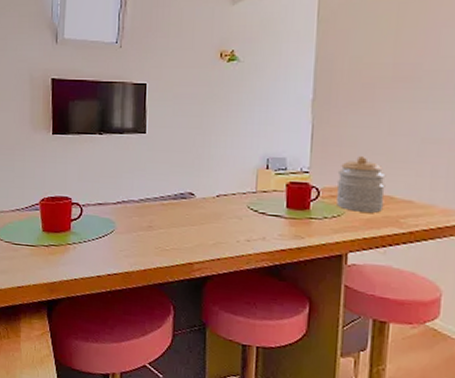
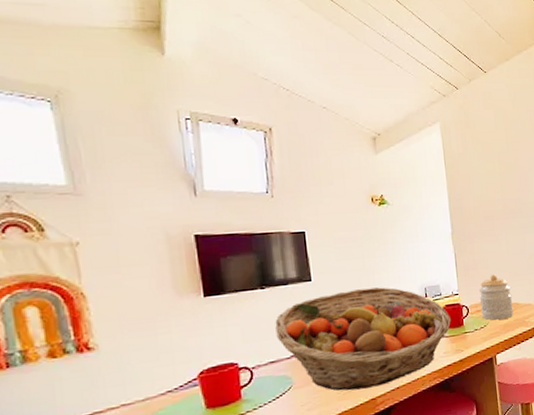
fruit basket: none [107,148,295,252] -> present [275,287,452,391]

